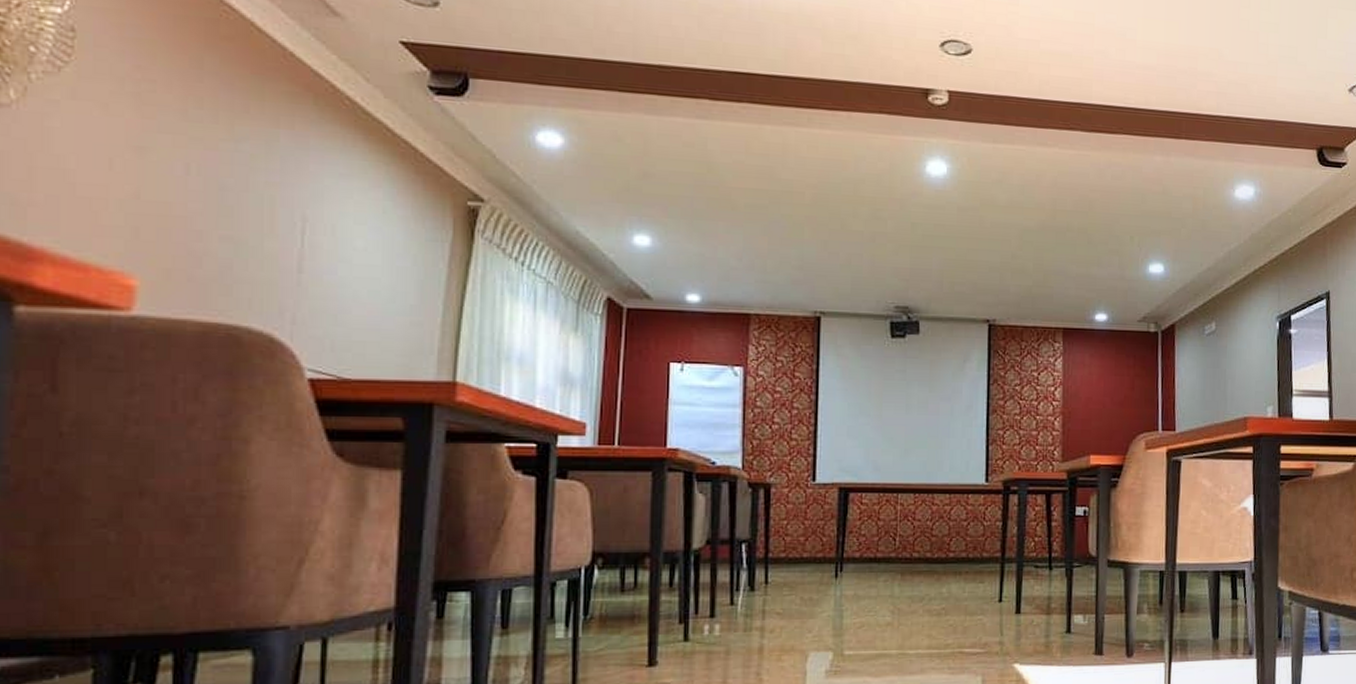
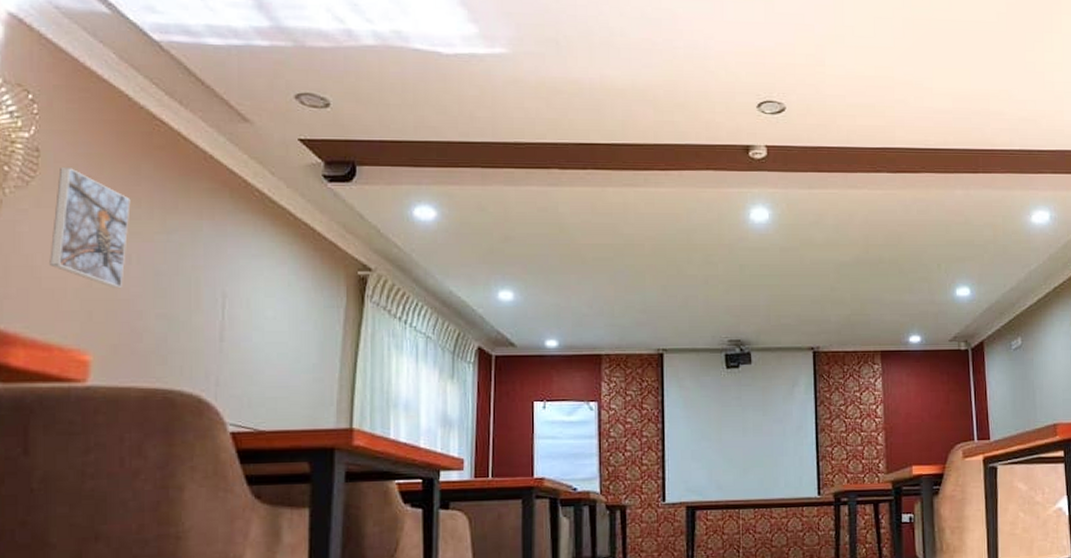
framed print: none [86,53,190,202] -> present [49,168,131,288]

